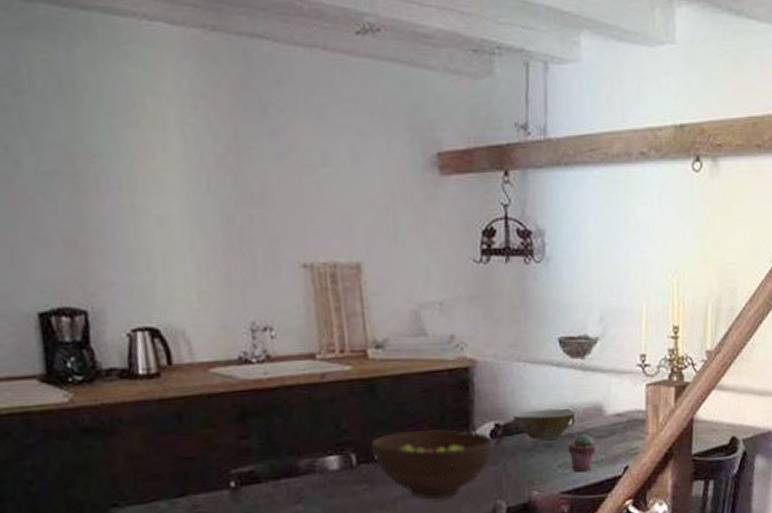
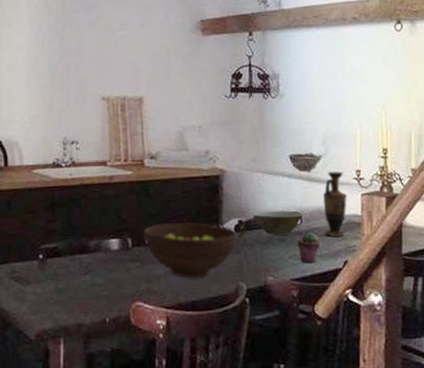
vase: none [599,356,629,438] -> present [322,171,347,236]

